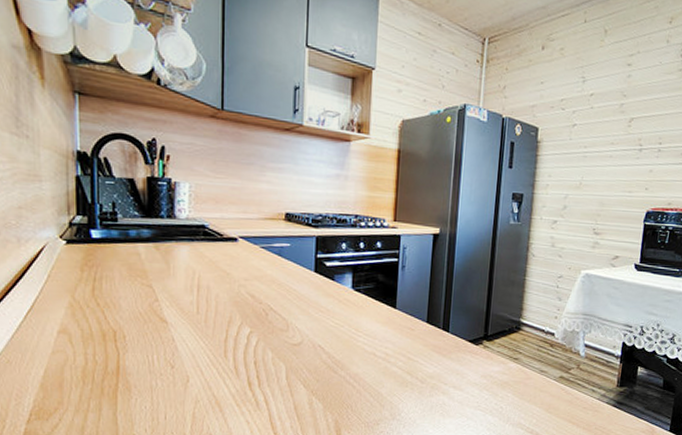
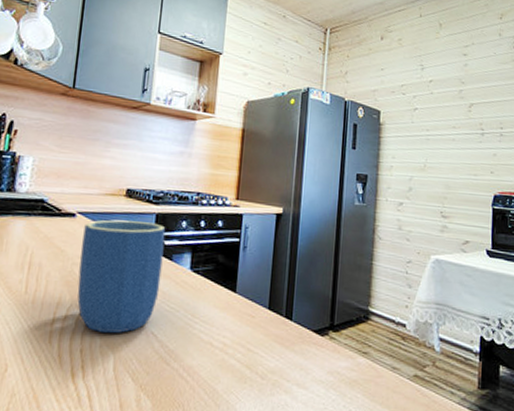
mug: none [246,243,326,347] -> present [77,219,166,333]

